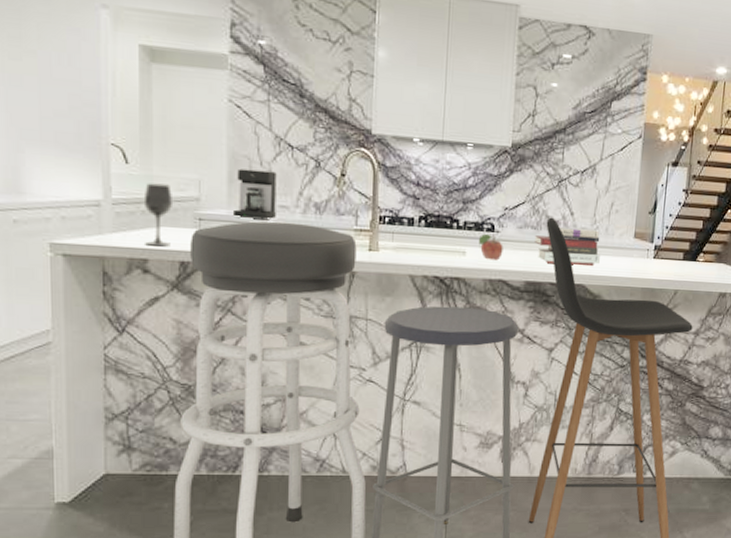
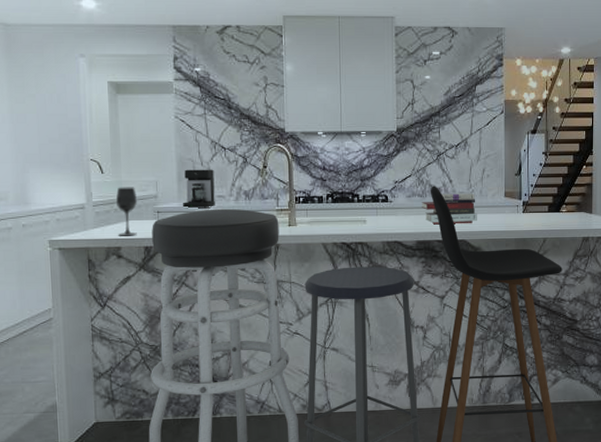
fruit: present [479,233,503,261] -> none [376,204,396,226]

